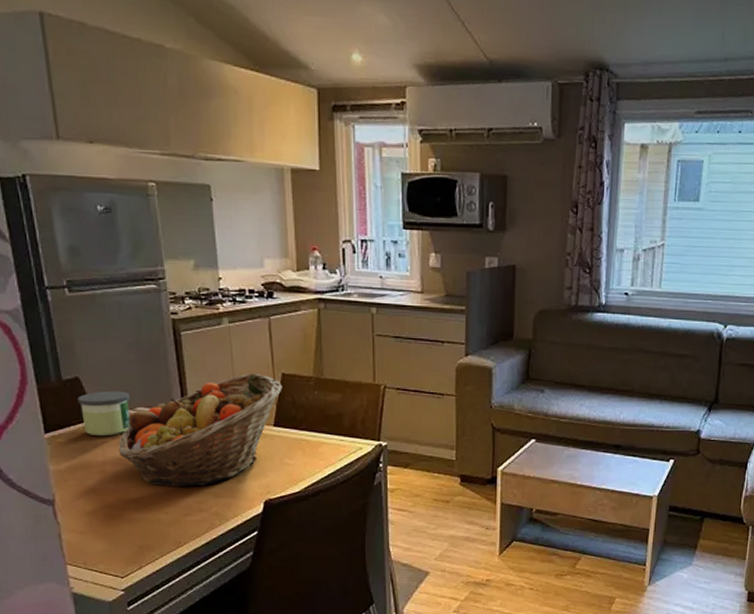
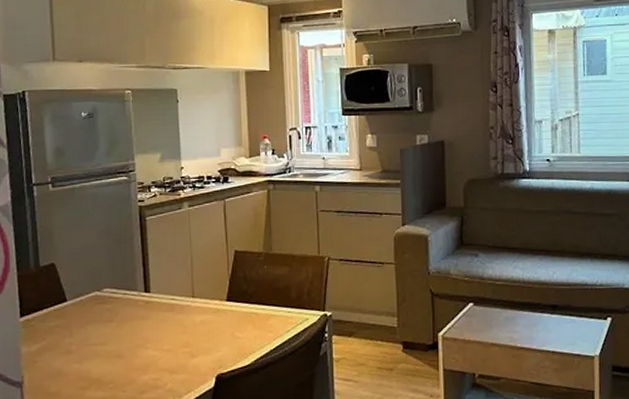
candle: present [77,390,131,437] -> none [52,274,99,318]
fruit basket: present [119,373,282,487] -> none [85,251,235,364]

